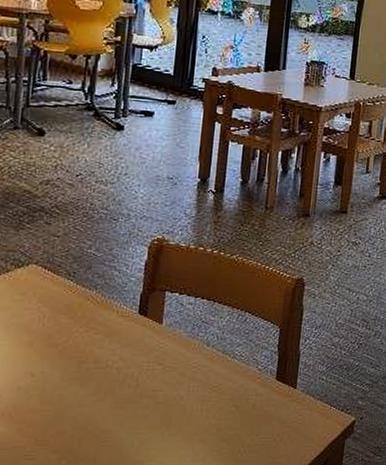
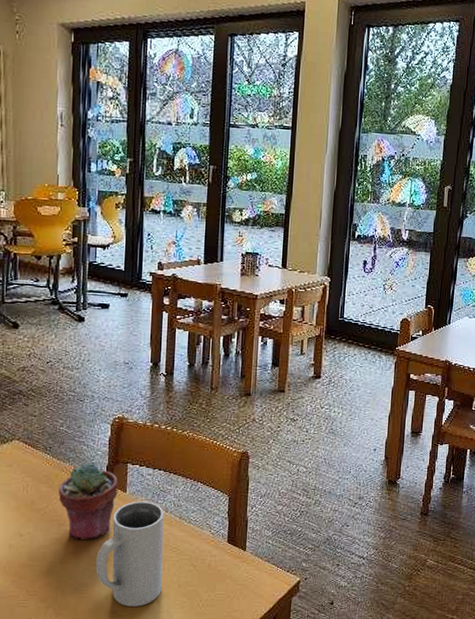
potted succulent: none [81,291,154,380] -> present [58,464,118,540]
mug: none [121,334,205,455] -> present [96,501,164,607]

